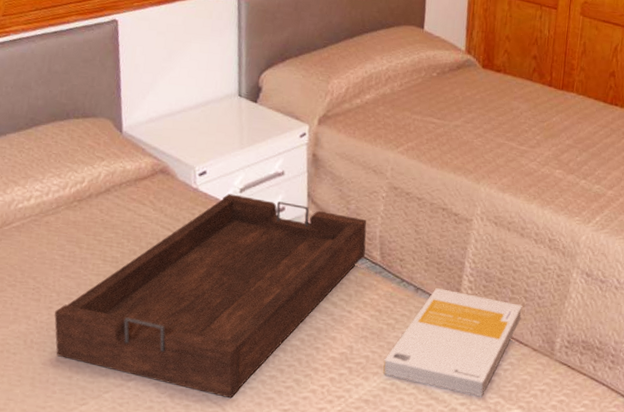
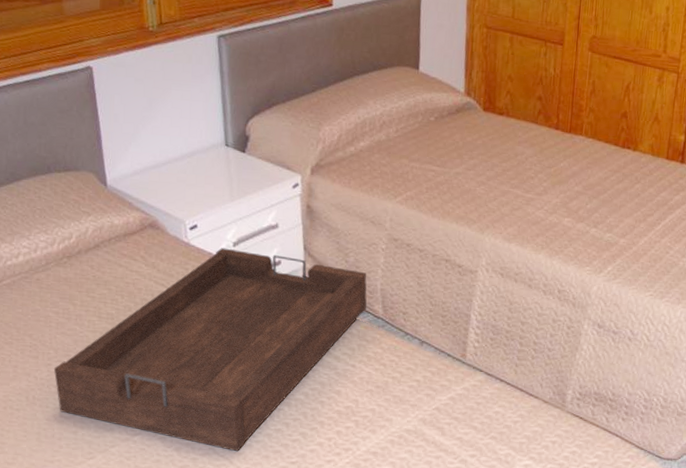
book: present [383,288,523,397] -> none [390,341,532,449]

